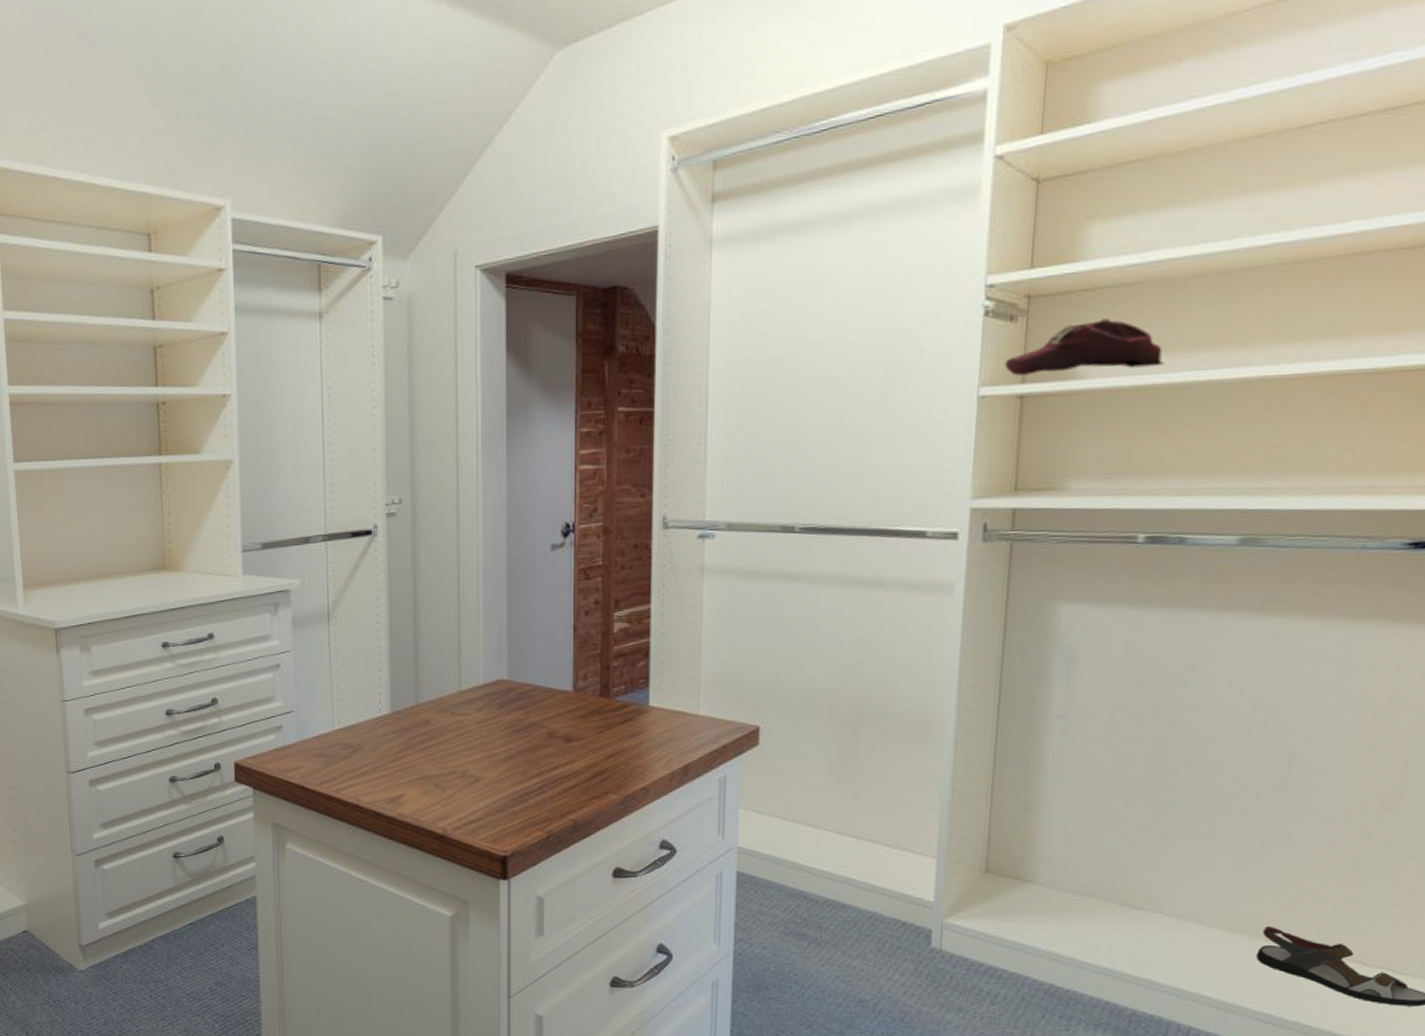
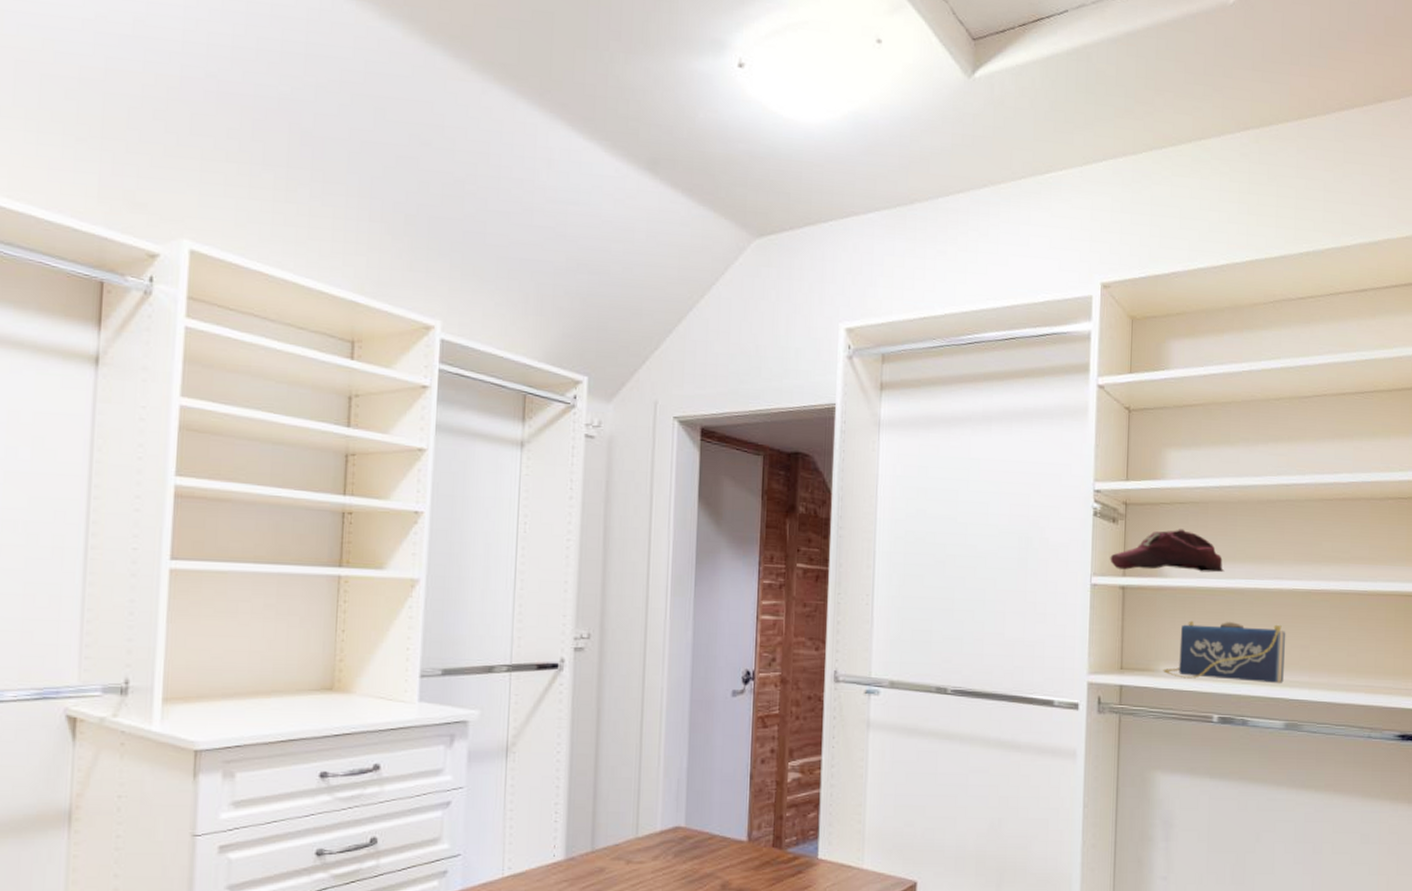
clutch bag: none [1071,422,1250,495] -> present [1163,620,1286,684]

